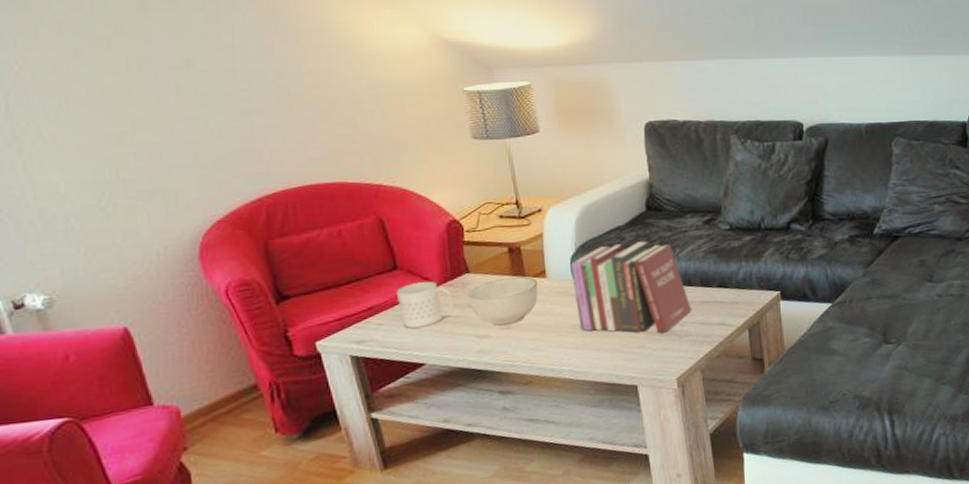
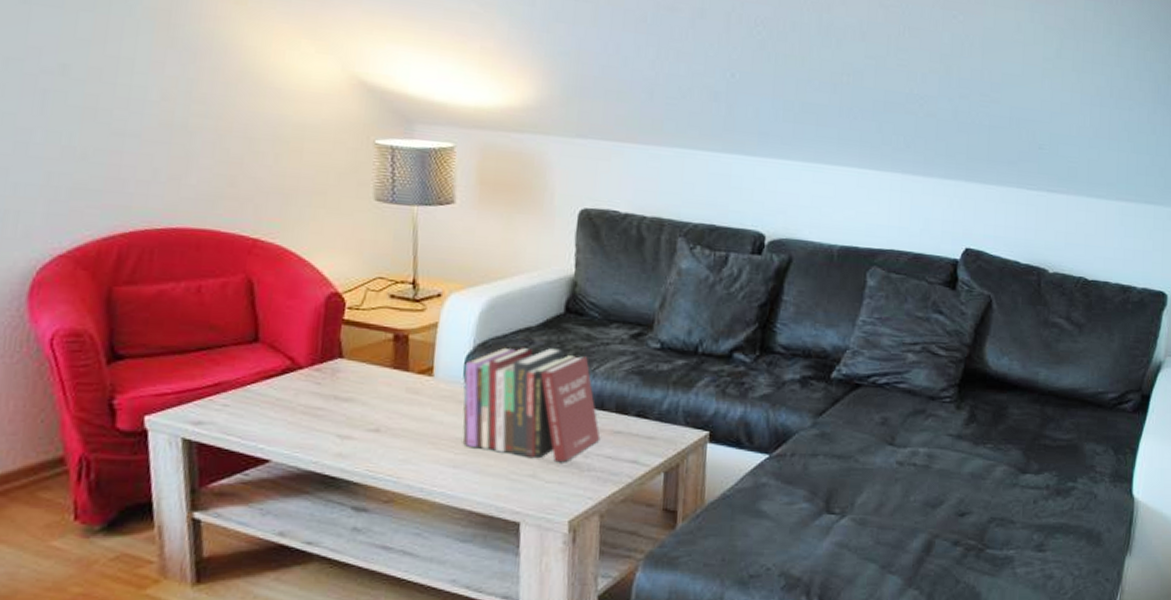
mug: present [396,281,455,329] -> none [250,360,319,417]
bowl: present [467,277,539,326] -> none [335,370,422,427]

